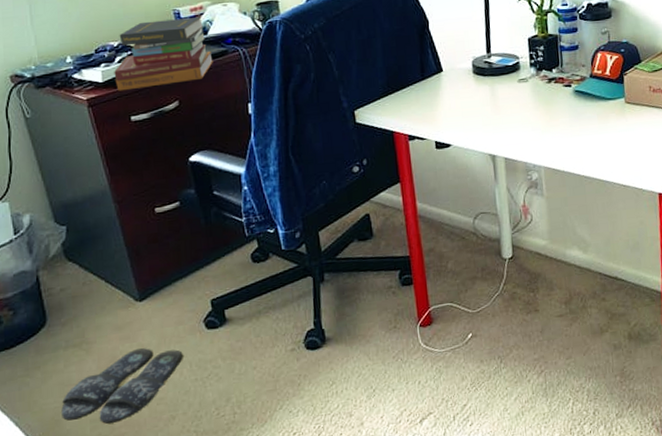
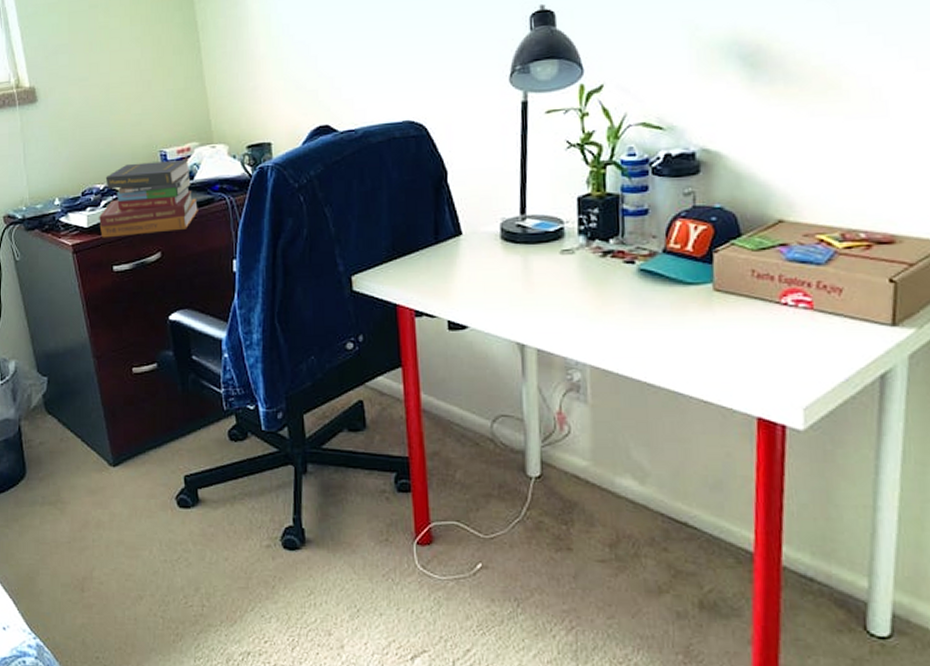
slippers: present [61,348,183,424] -> none [36,517,153,591]

